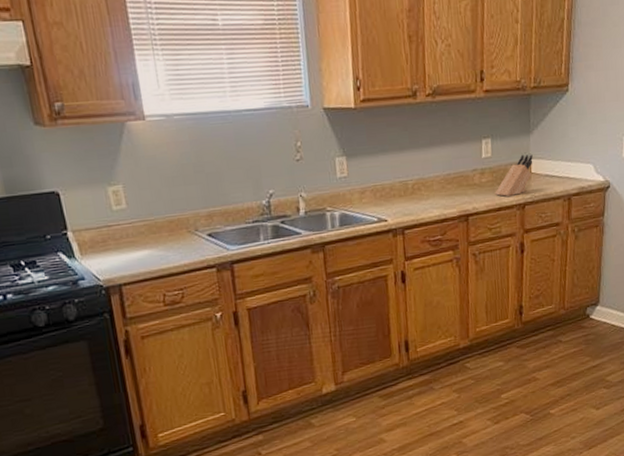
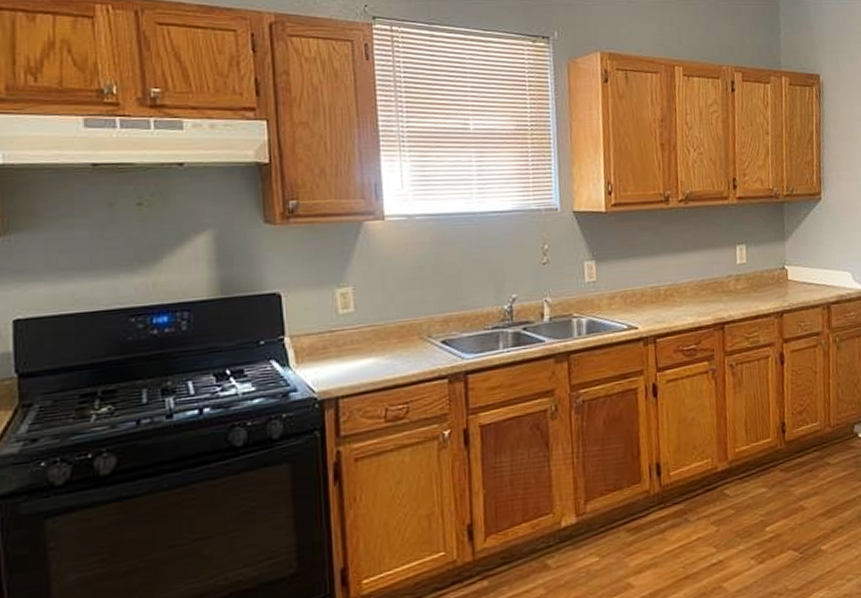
knife block: present [495,154,533,197] -> none [751,260,790,304]

